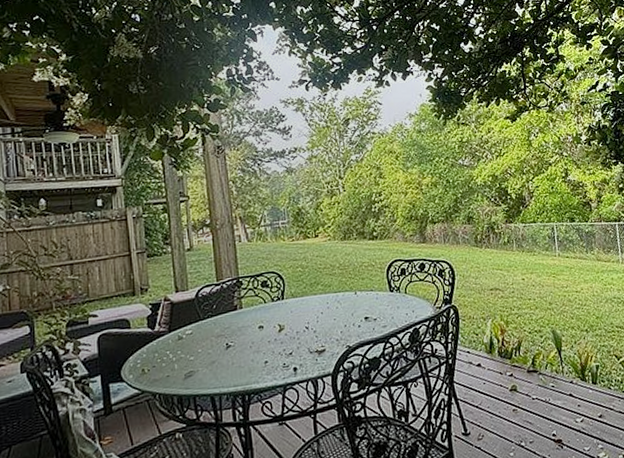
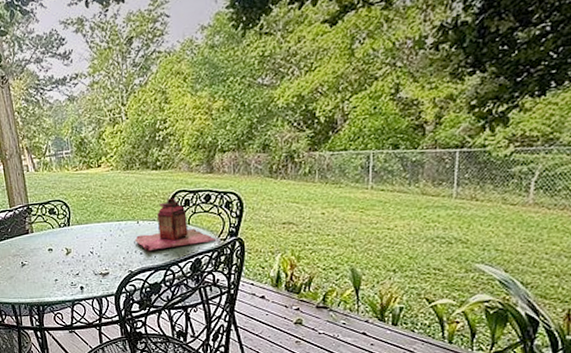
lantern: none [353,267,433,323] -> present [135,197,217,250]

